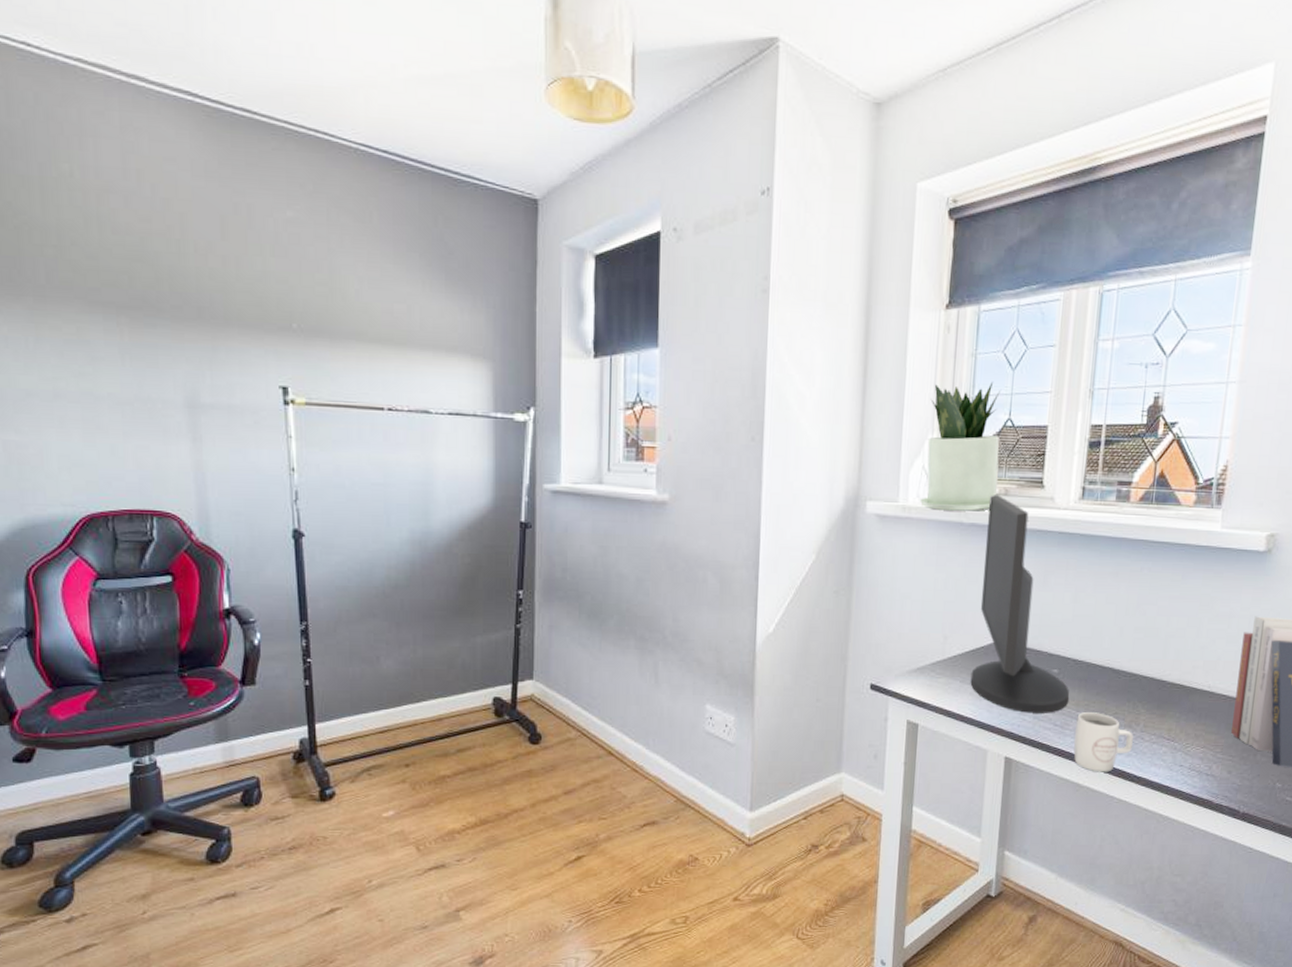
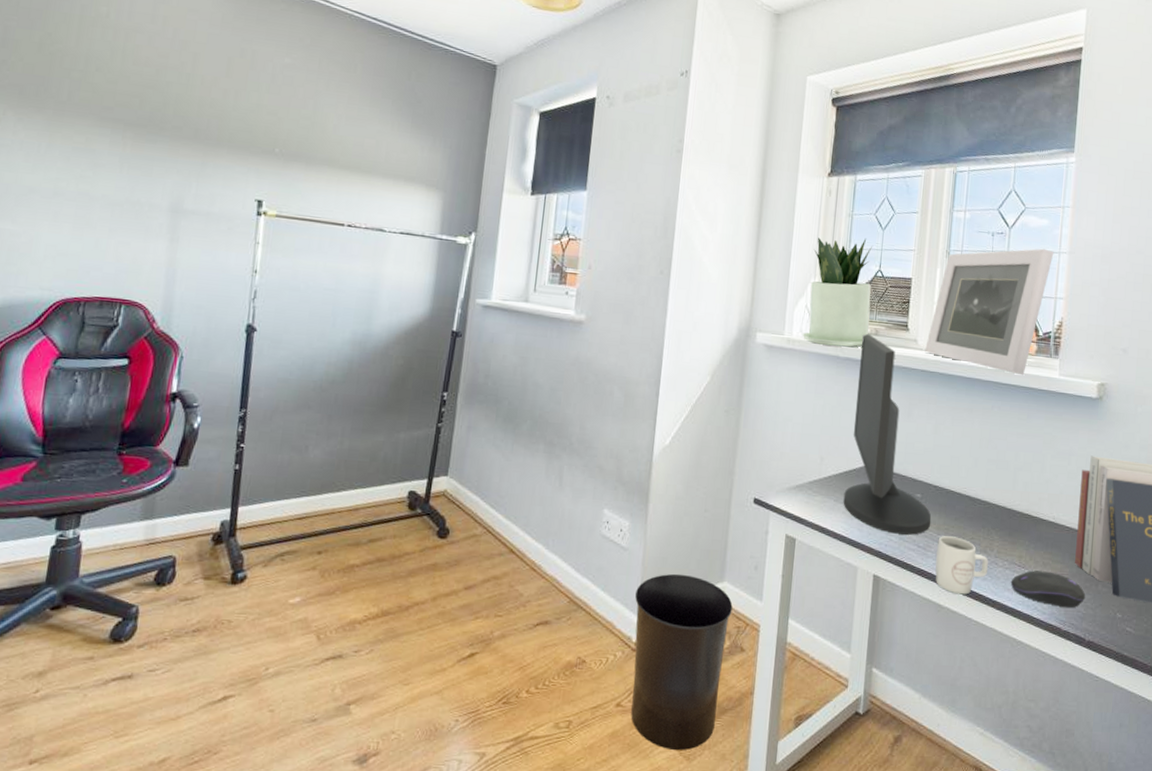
waste bin: none [746,767,852,939] -> present [631,573,733,750]
picture frame: none [1063,379,1221,531] -> present [925,248,1054,376]
computer mouse: none [1158,743,1242,779] -> present [1010,570,1086,608]

